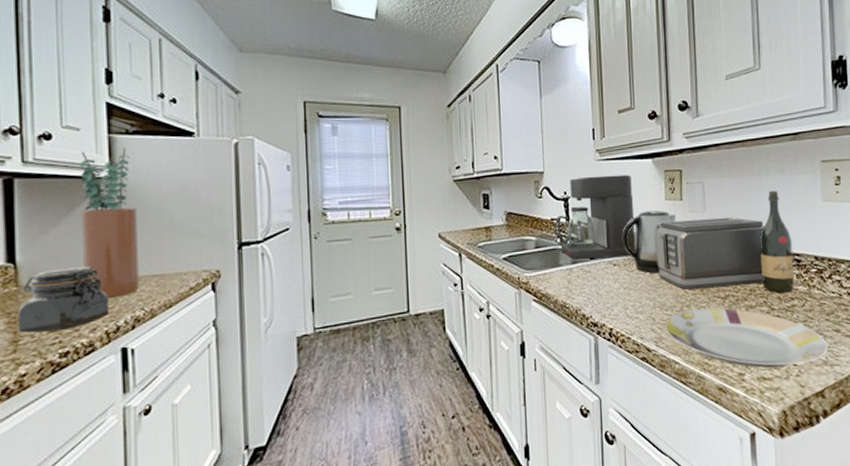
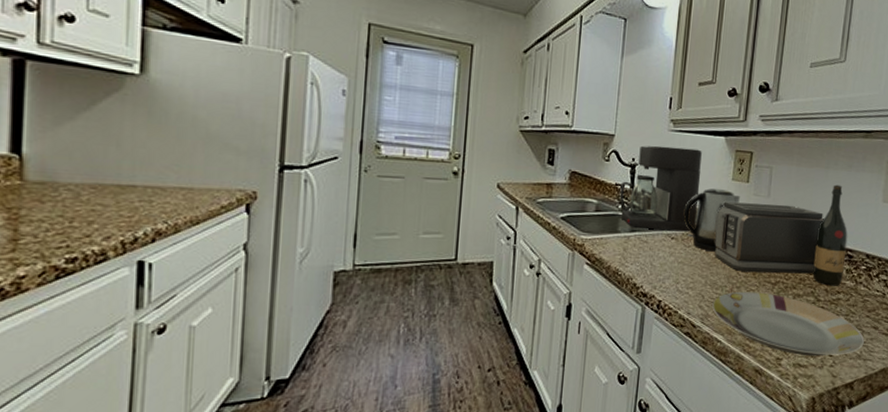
jar: present [17,266,110,334] -> none [18,167,128,235]
vase: present [80,147,139,300] -> none [101,41,168,208]

